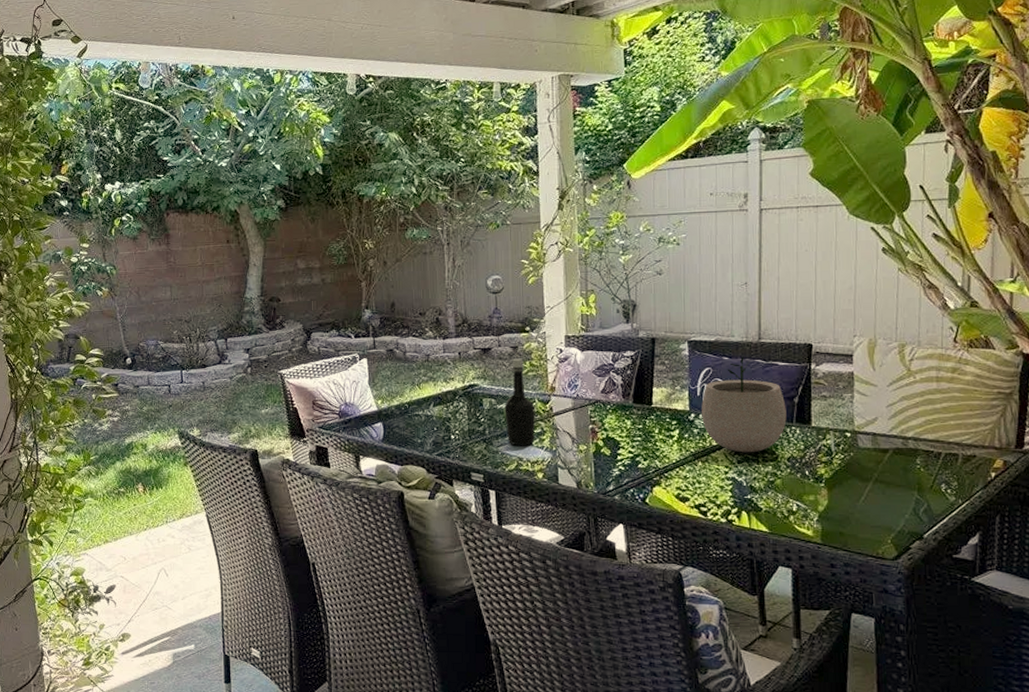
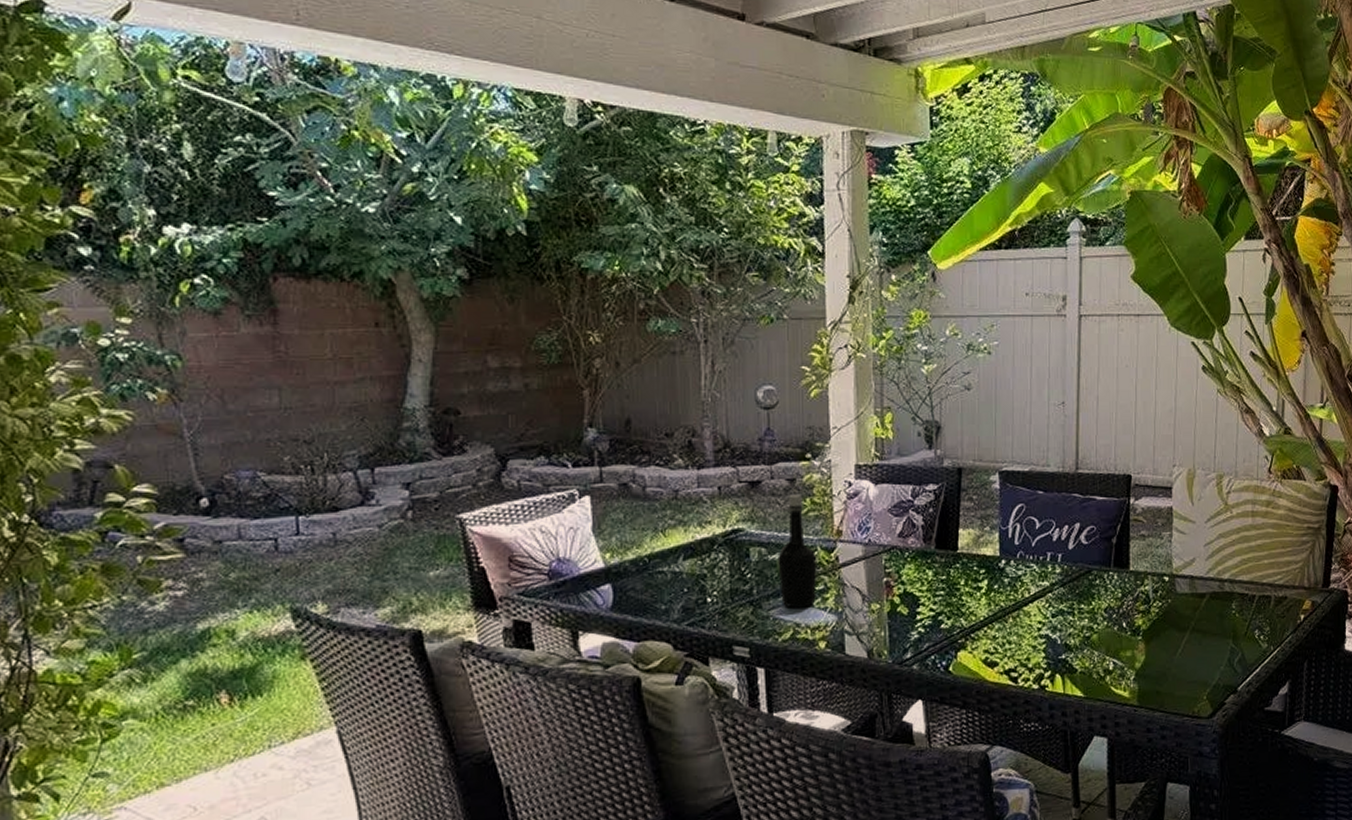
plant pot: present [701,356,787,453] -> none [1013,490,1104,605]

